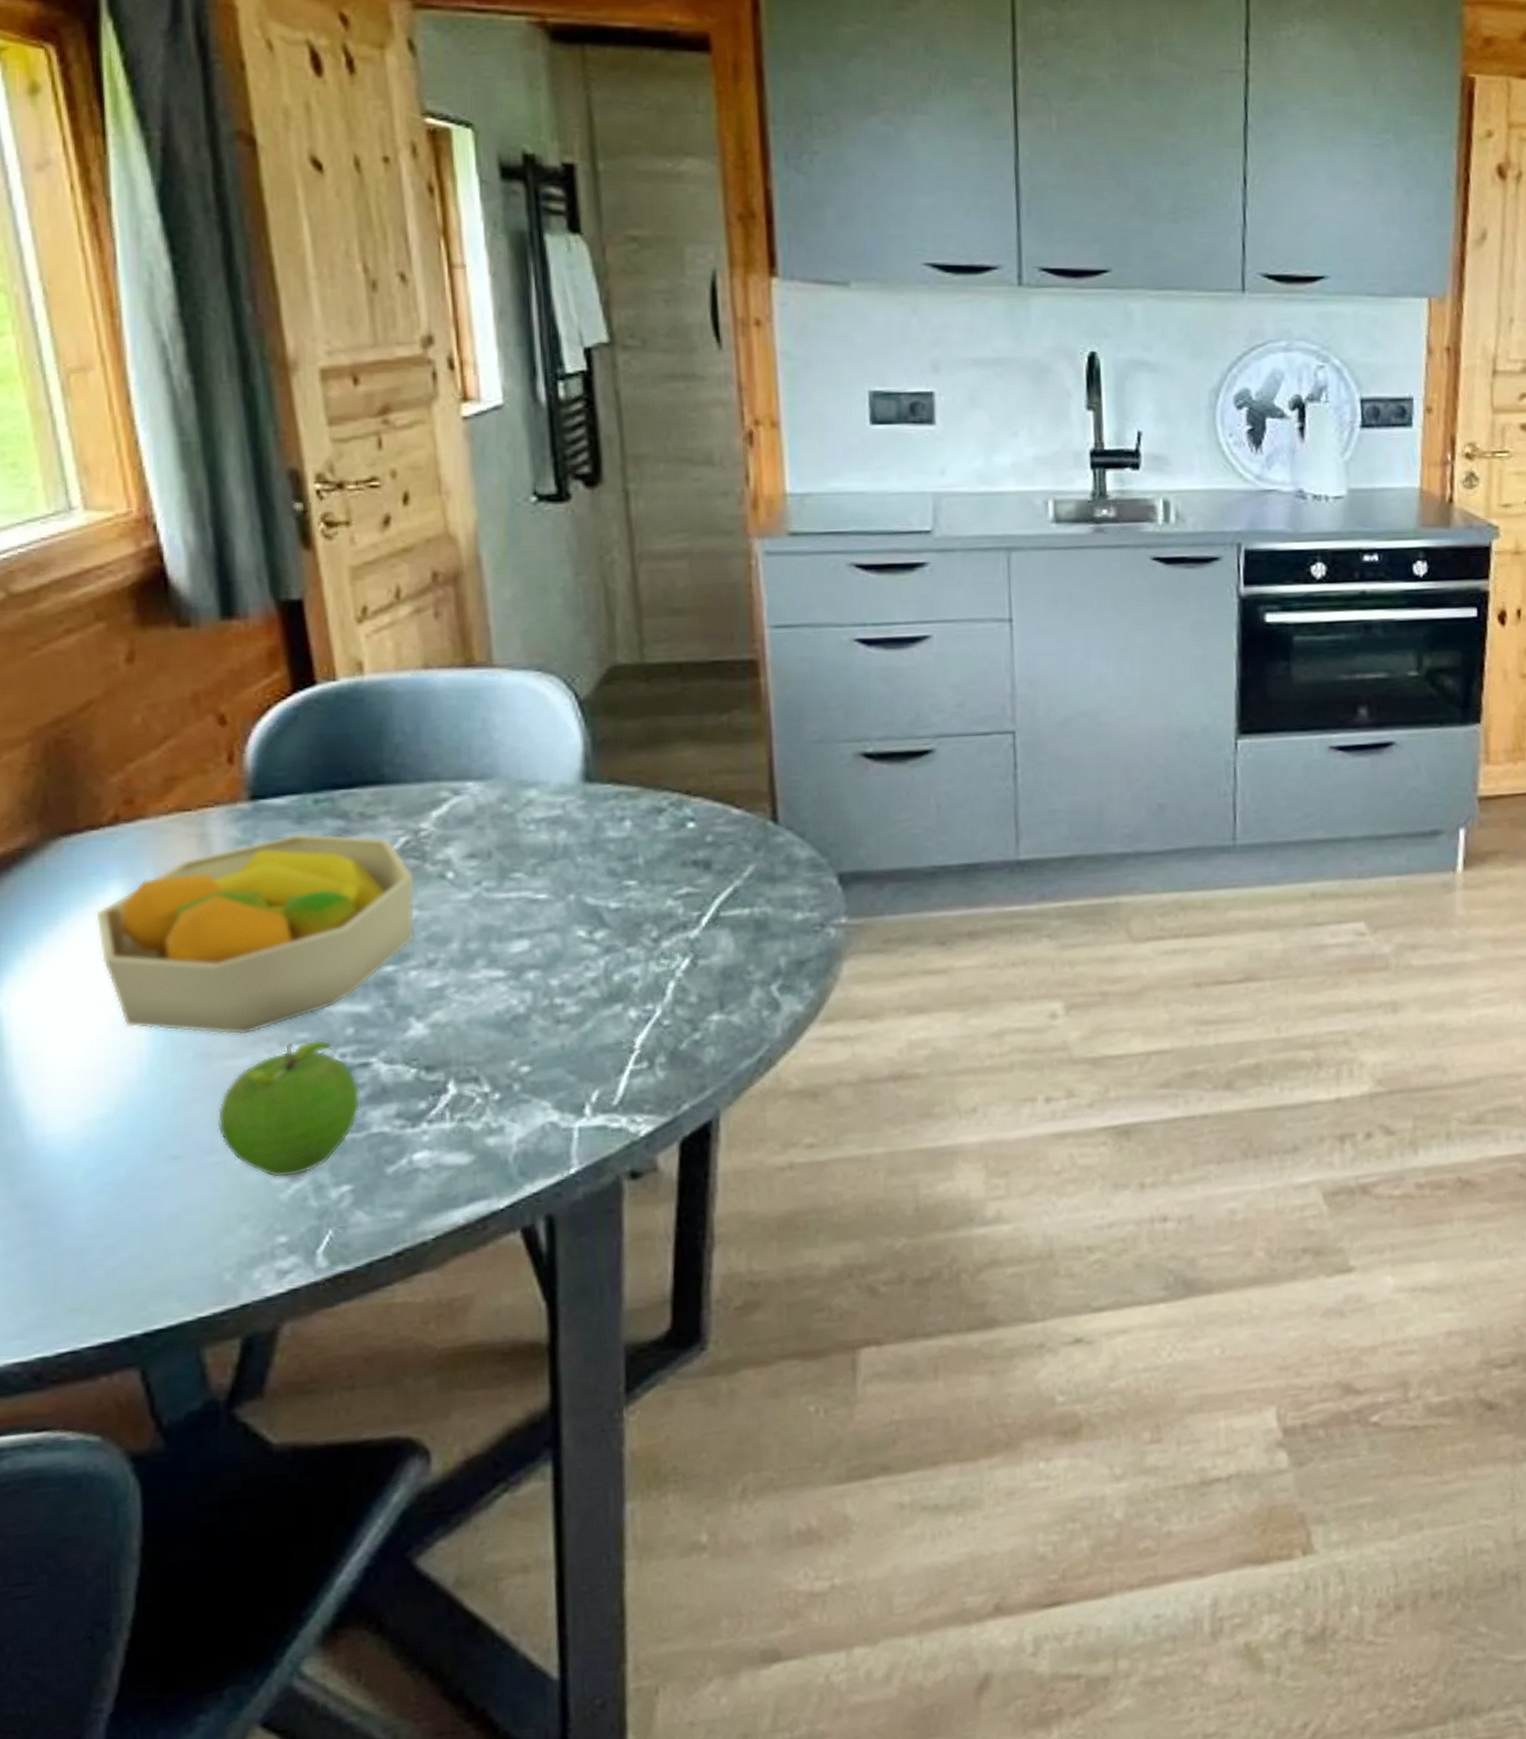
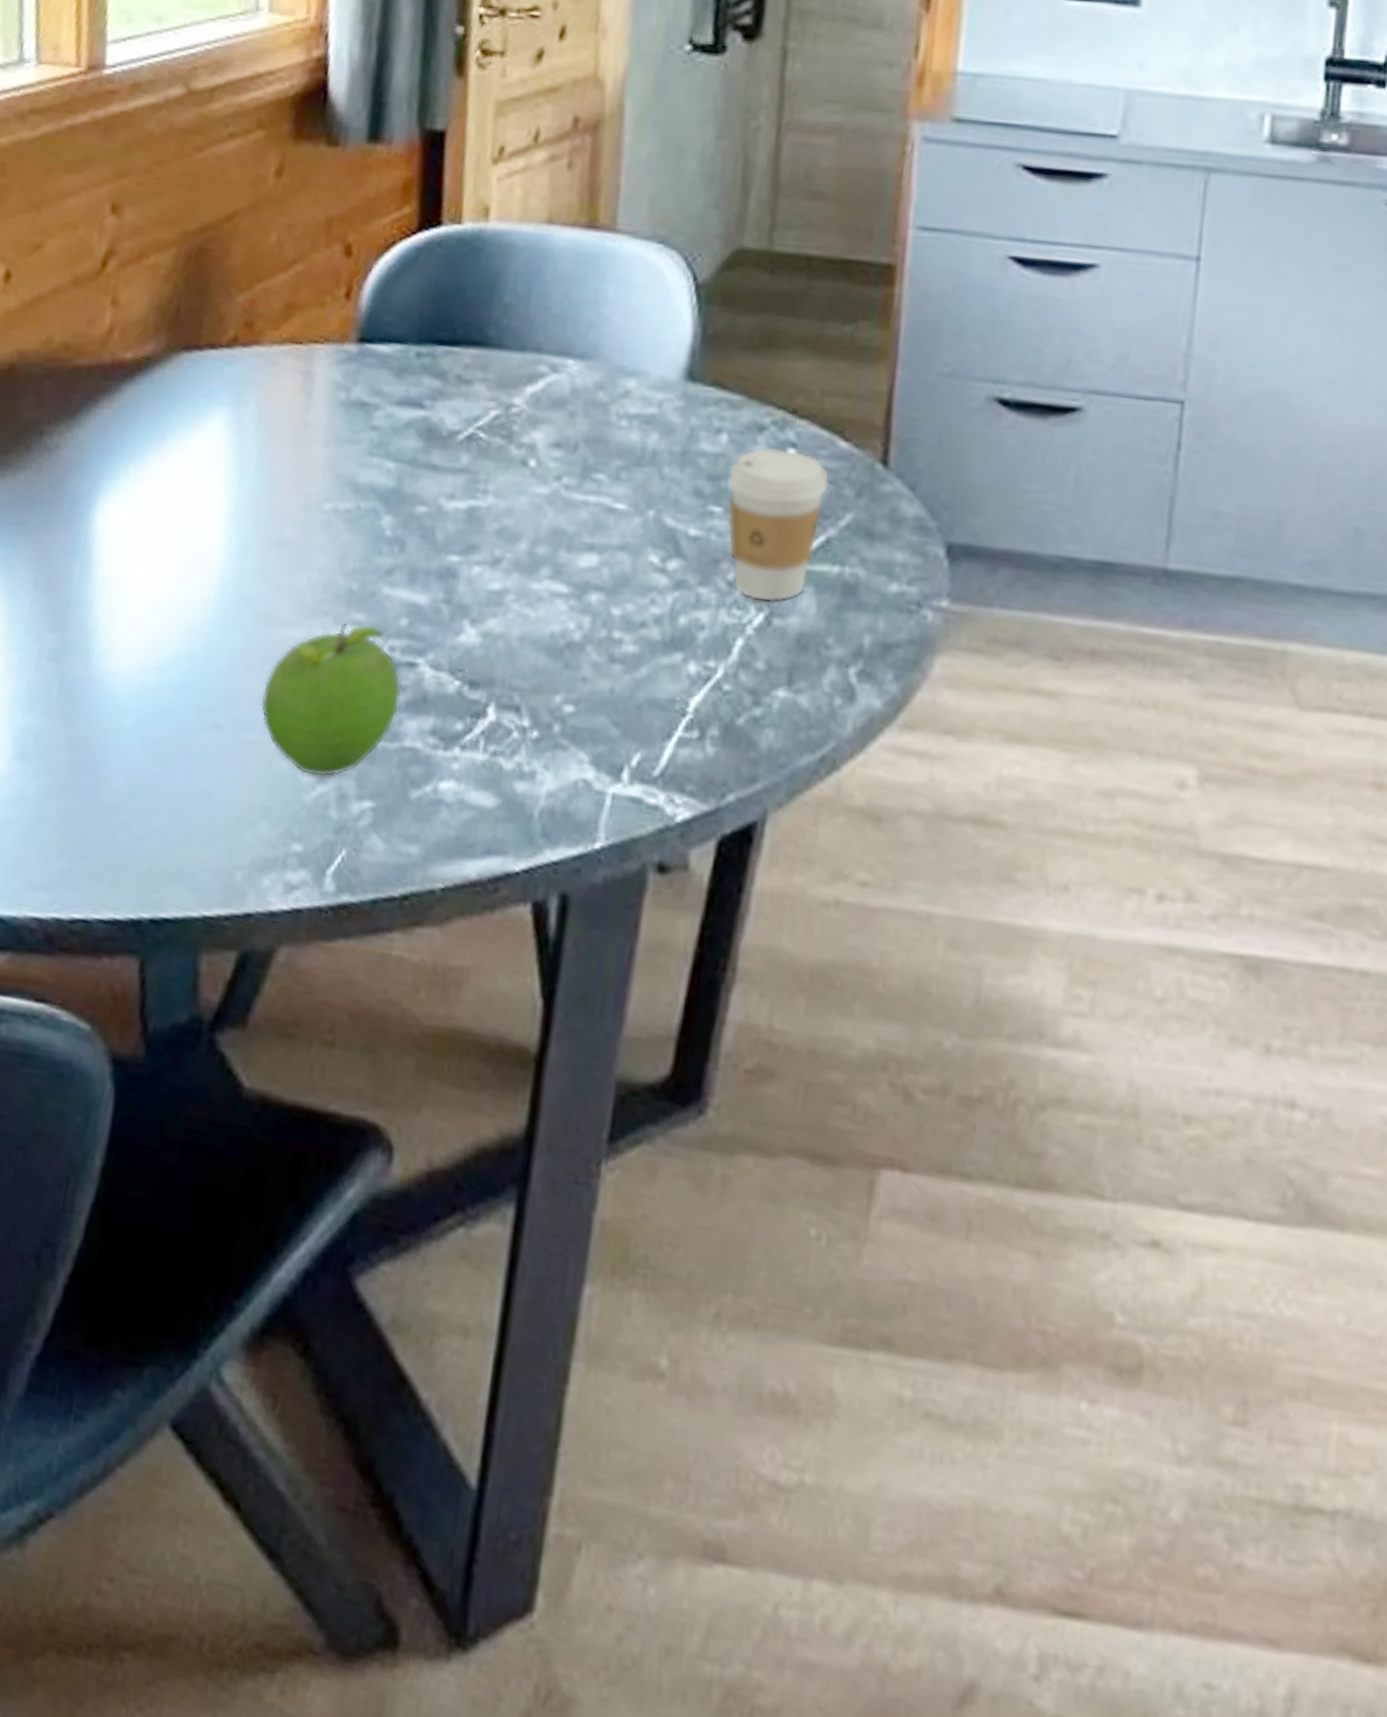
fruit bowl: present [96,832,416,1035] -> none [193,386,498,604]
coffee cup: none [637,823,729,950] -> present [727,446,830,603]

